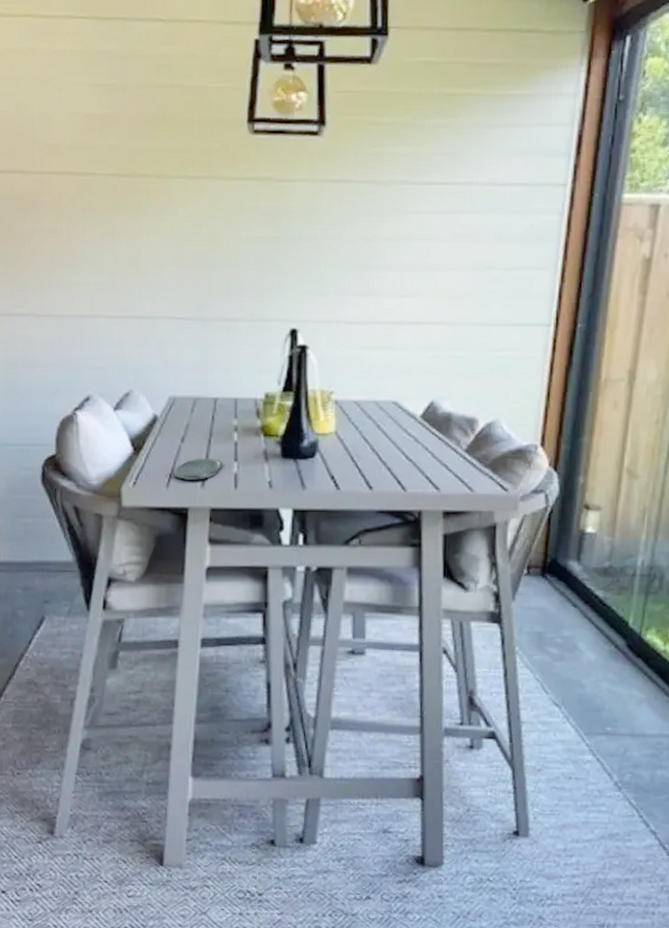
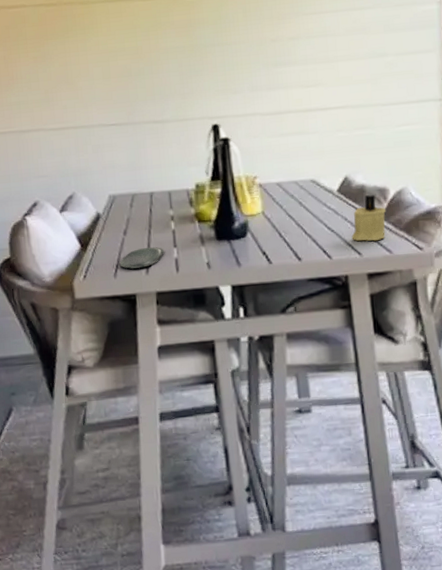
candle: none [431,425,472,477] -> present [351,195,386,242]

